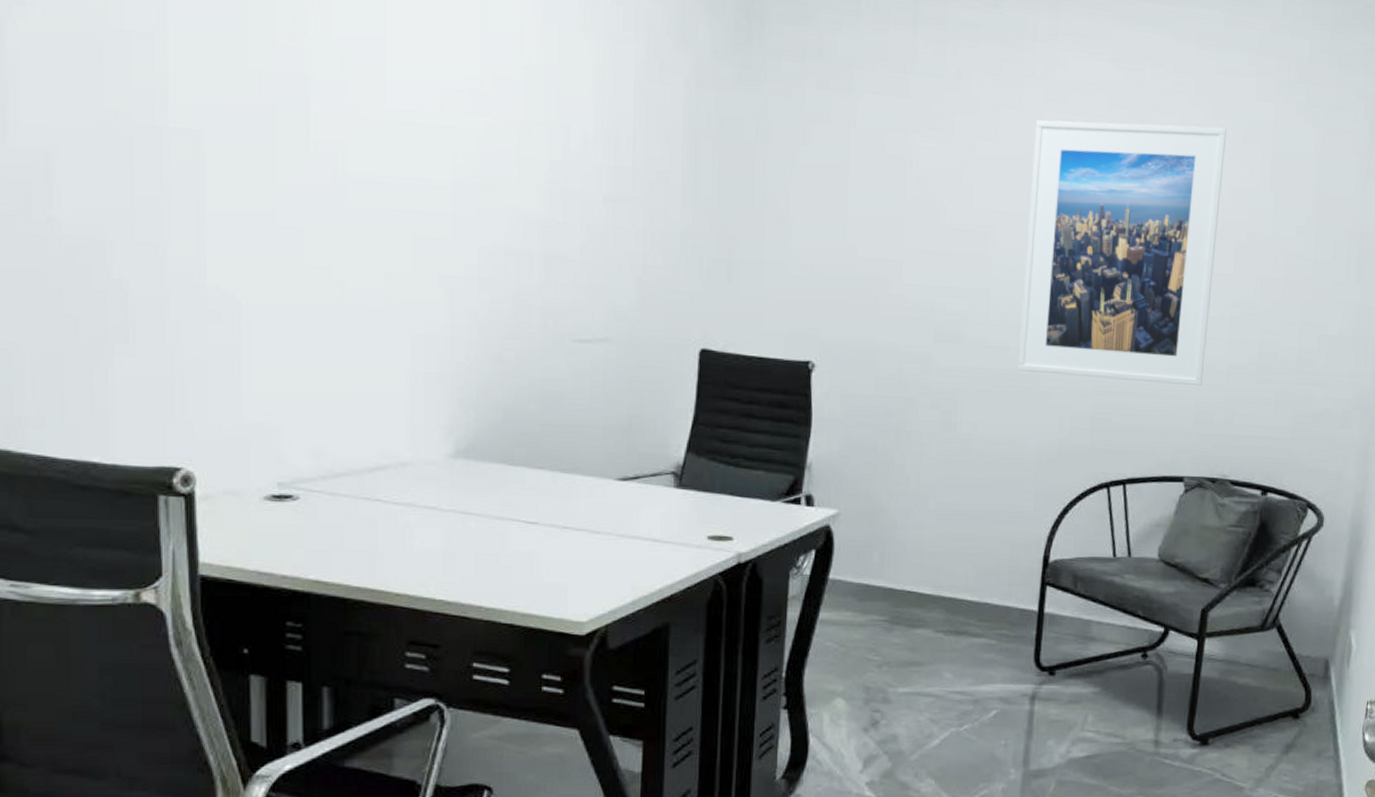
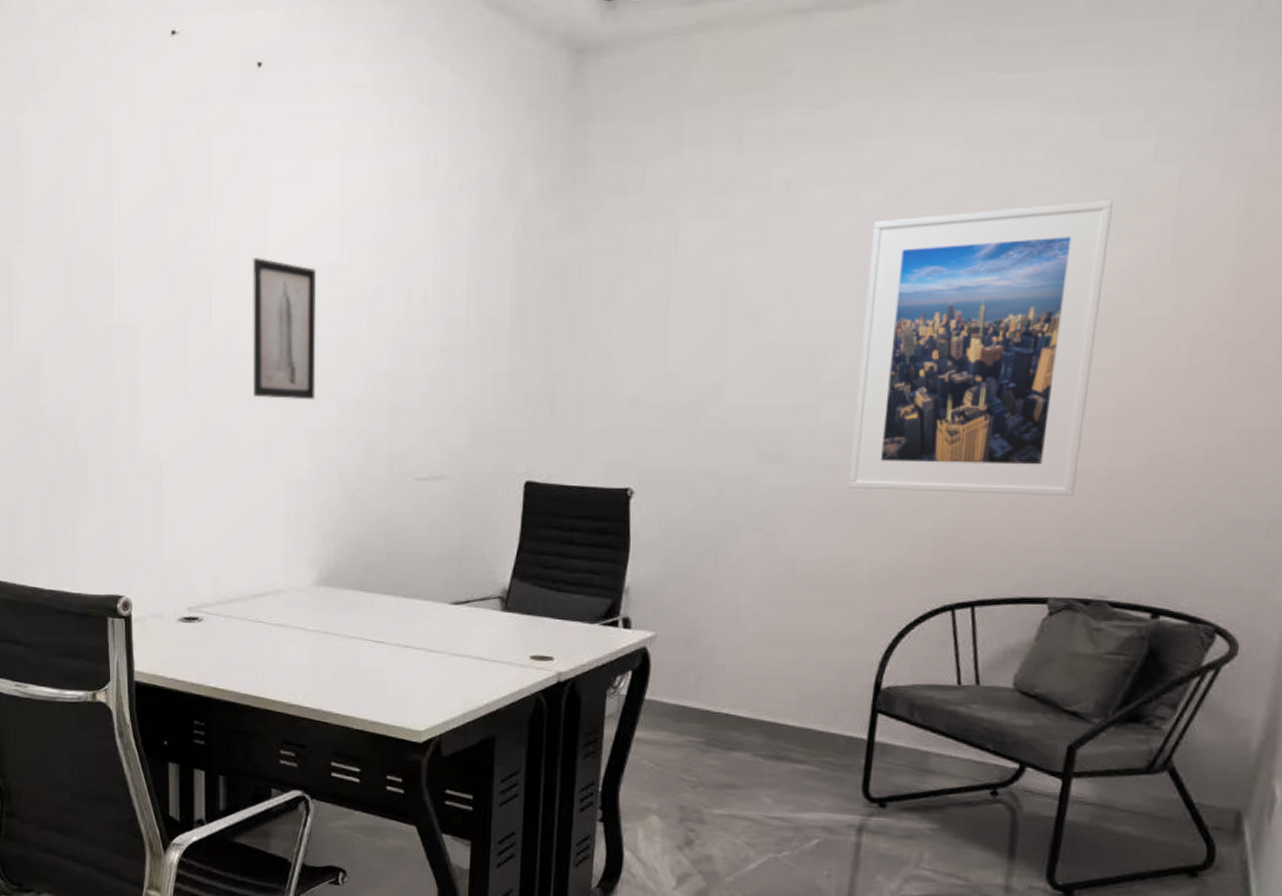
wall art: none [366,69,451,243] -> present [252,258,316,400]

